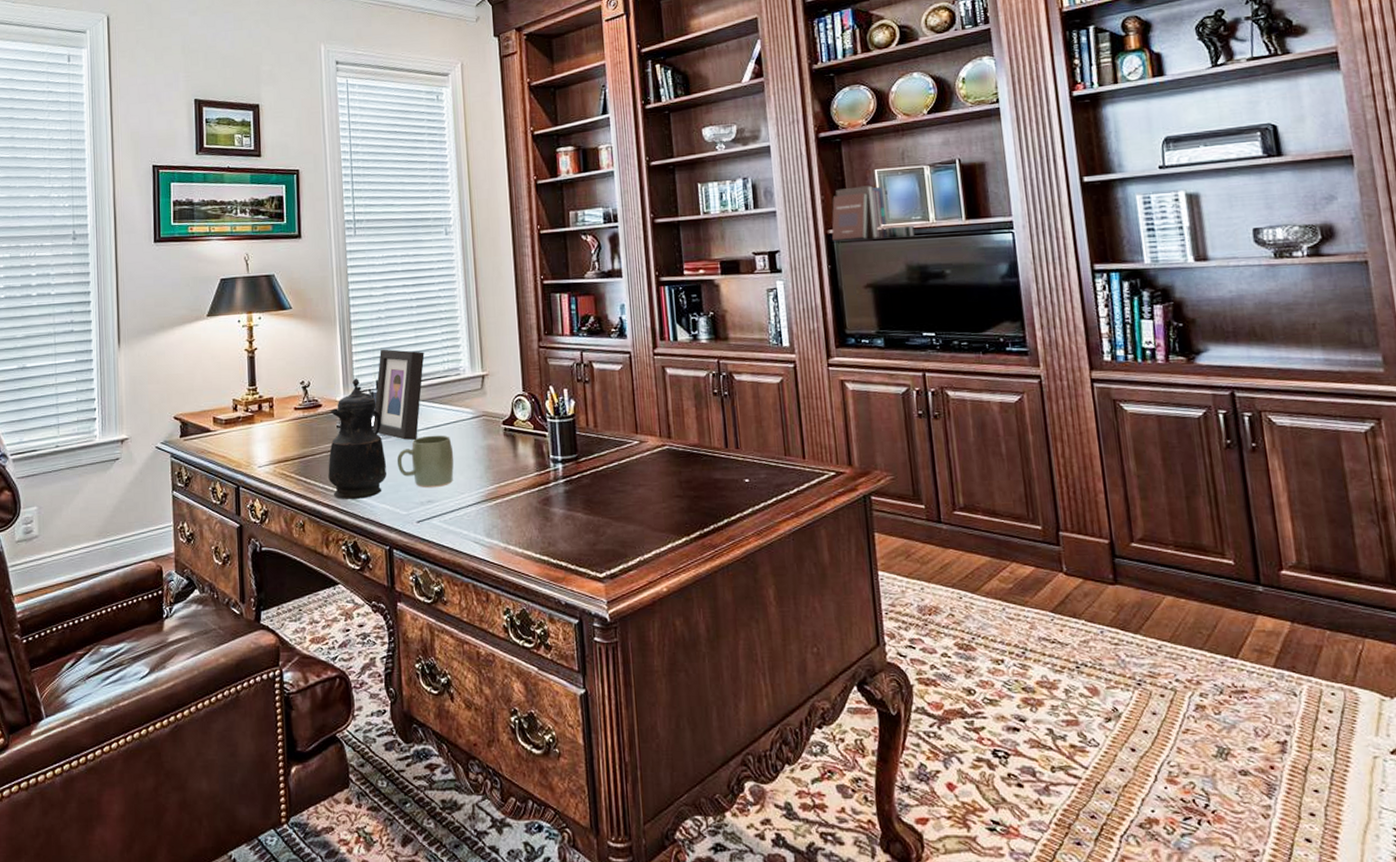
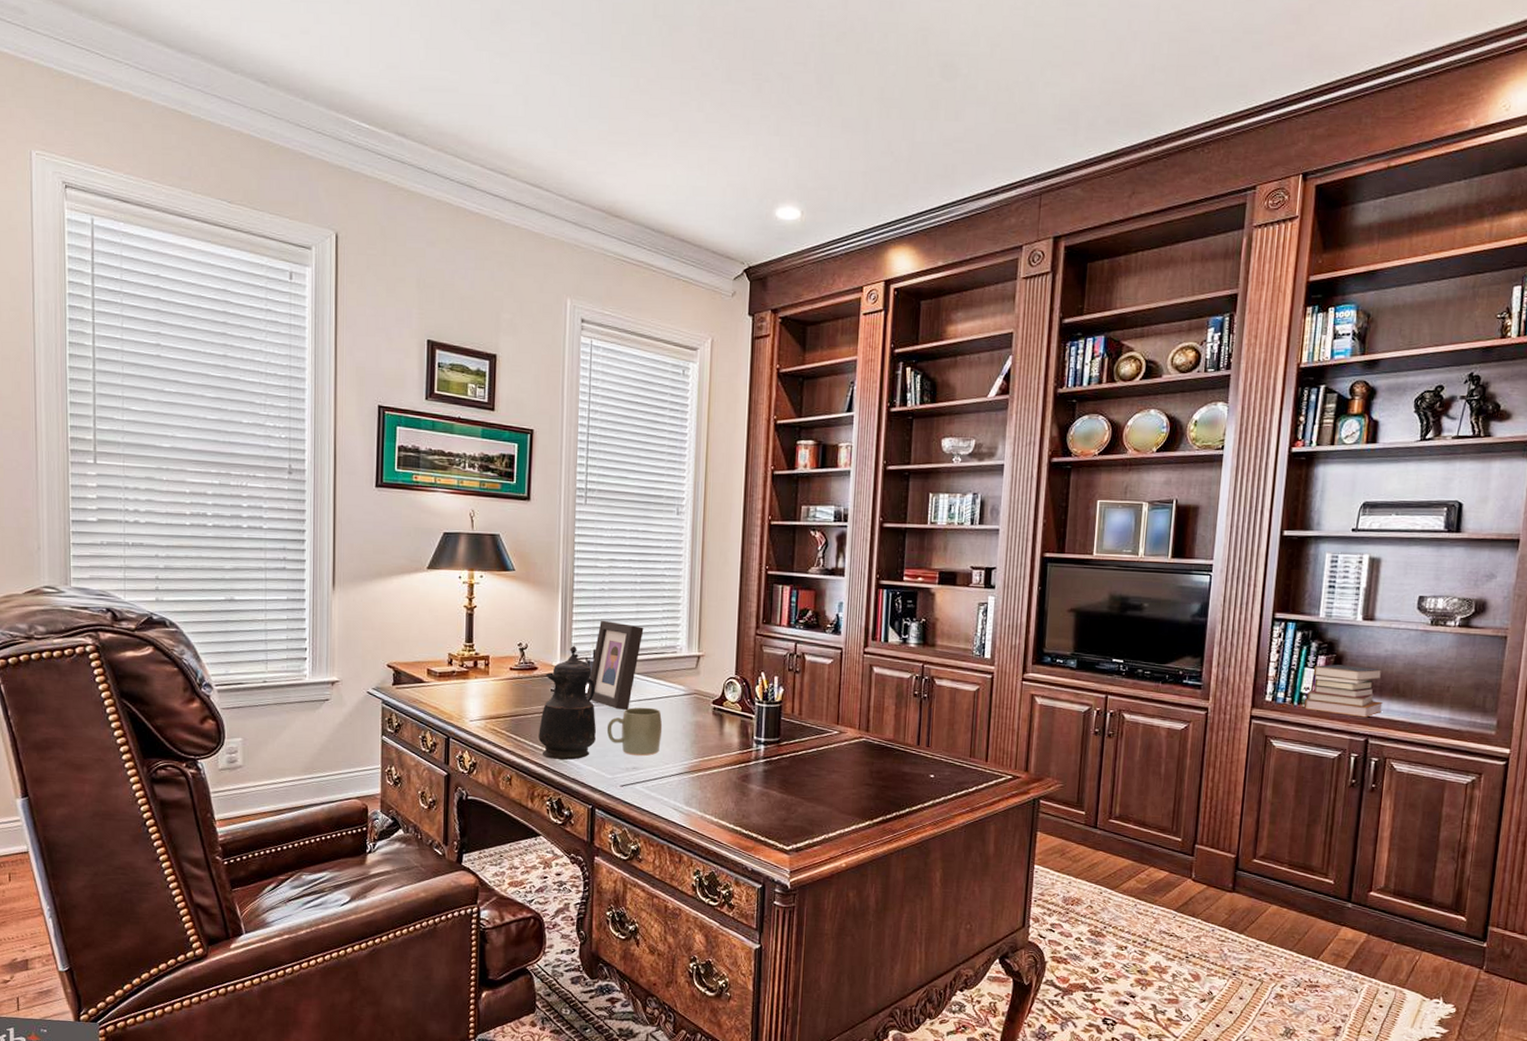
books: present [831,185,915,242] -> none [1046,514,1123,570]
books: none [1150,312,1244,368] -> present [1304,664,1384,718]

